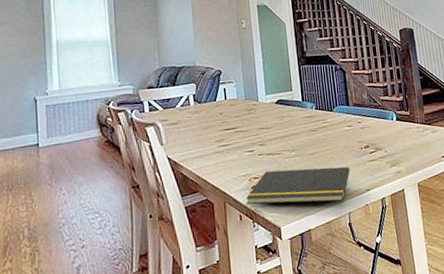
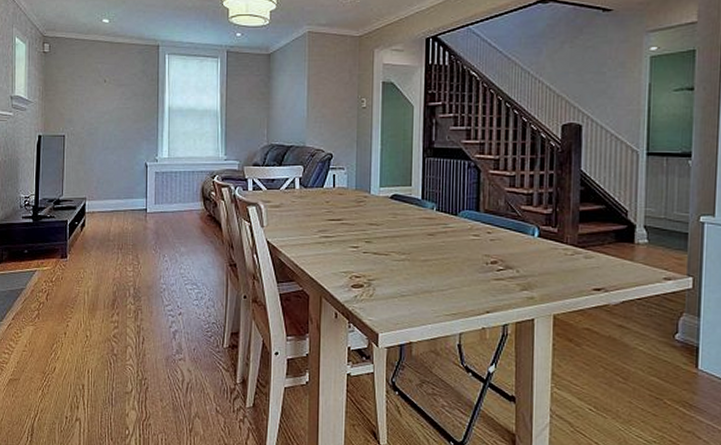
notepad: present [245,166,350,205] -> none [343,271,468,319]

